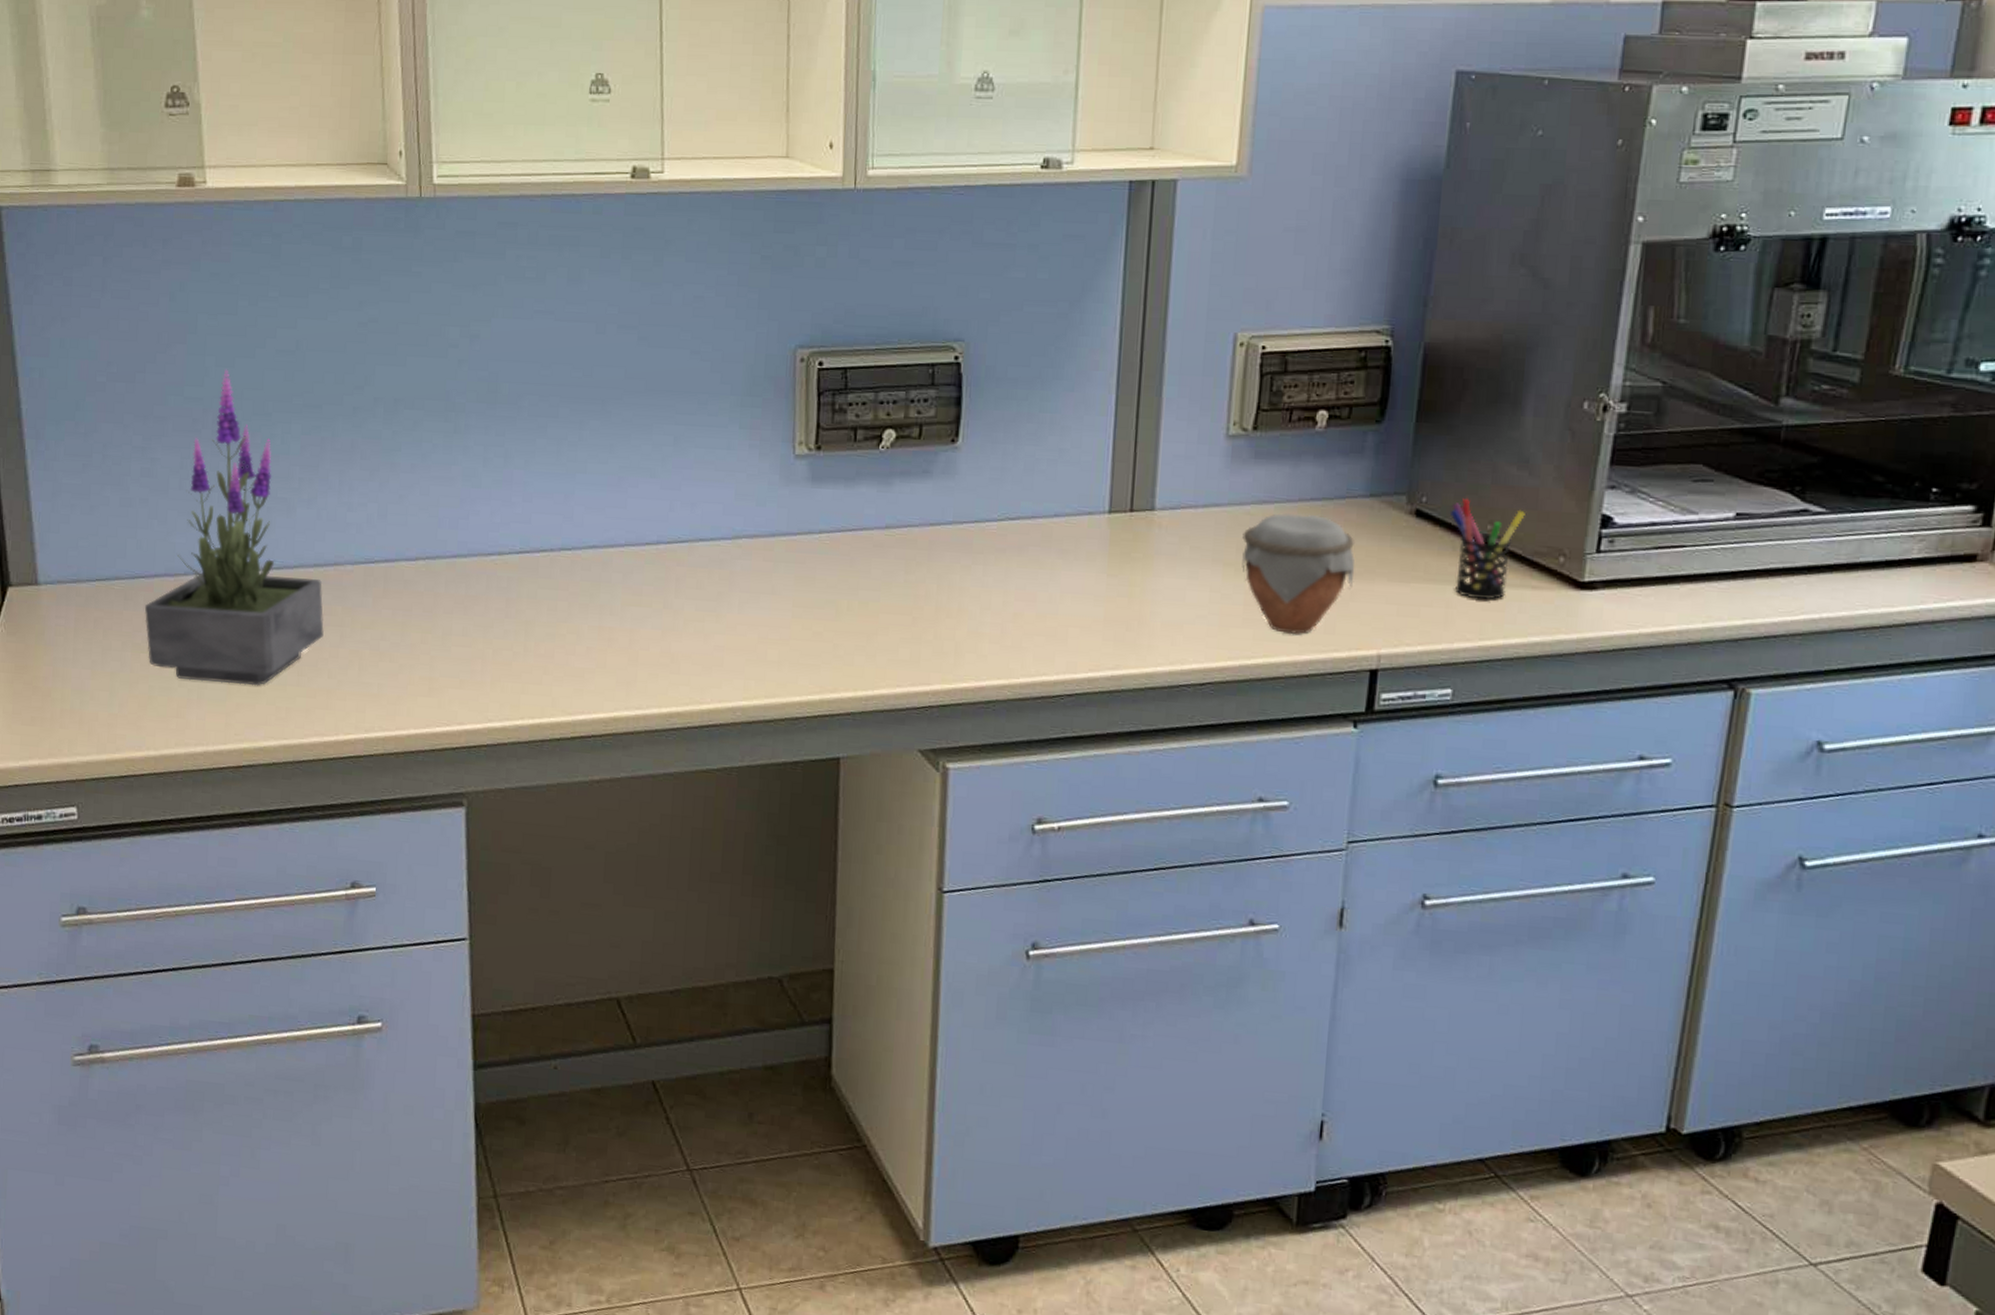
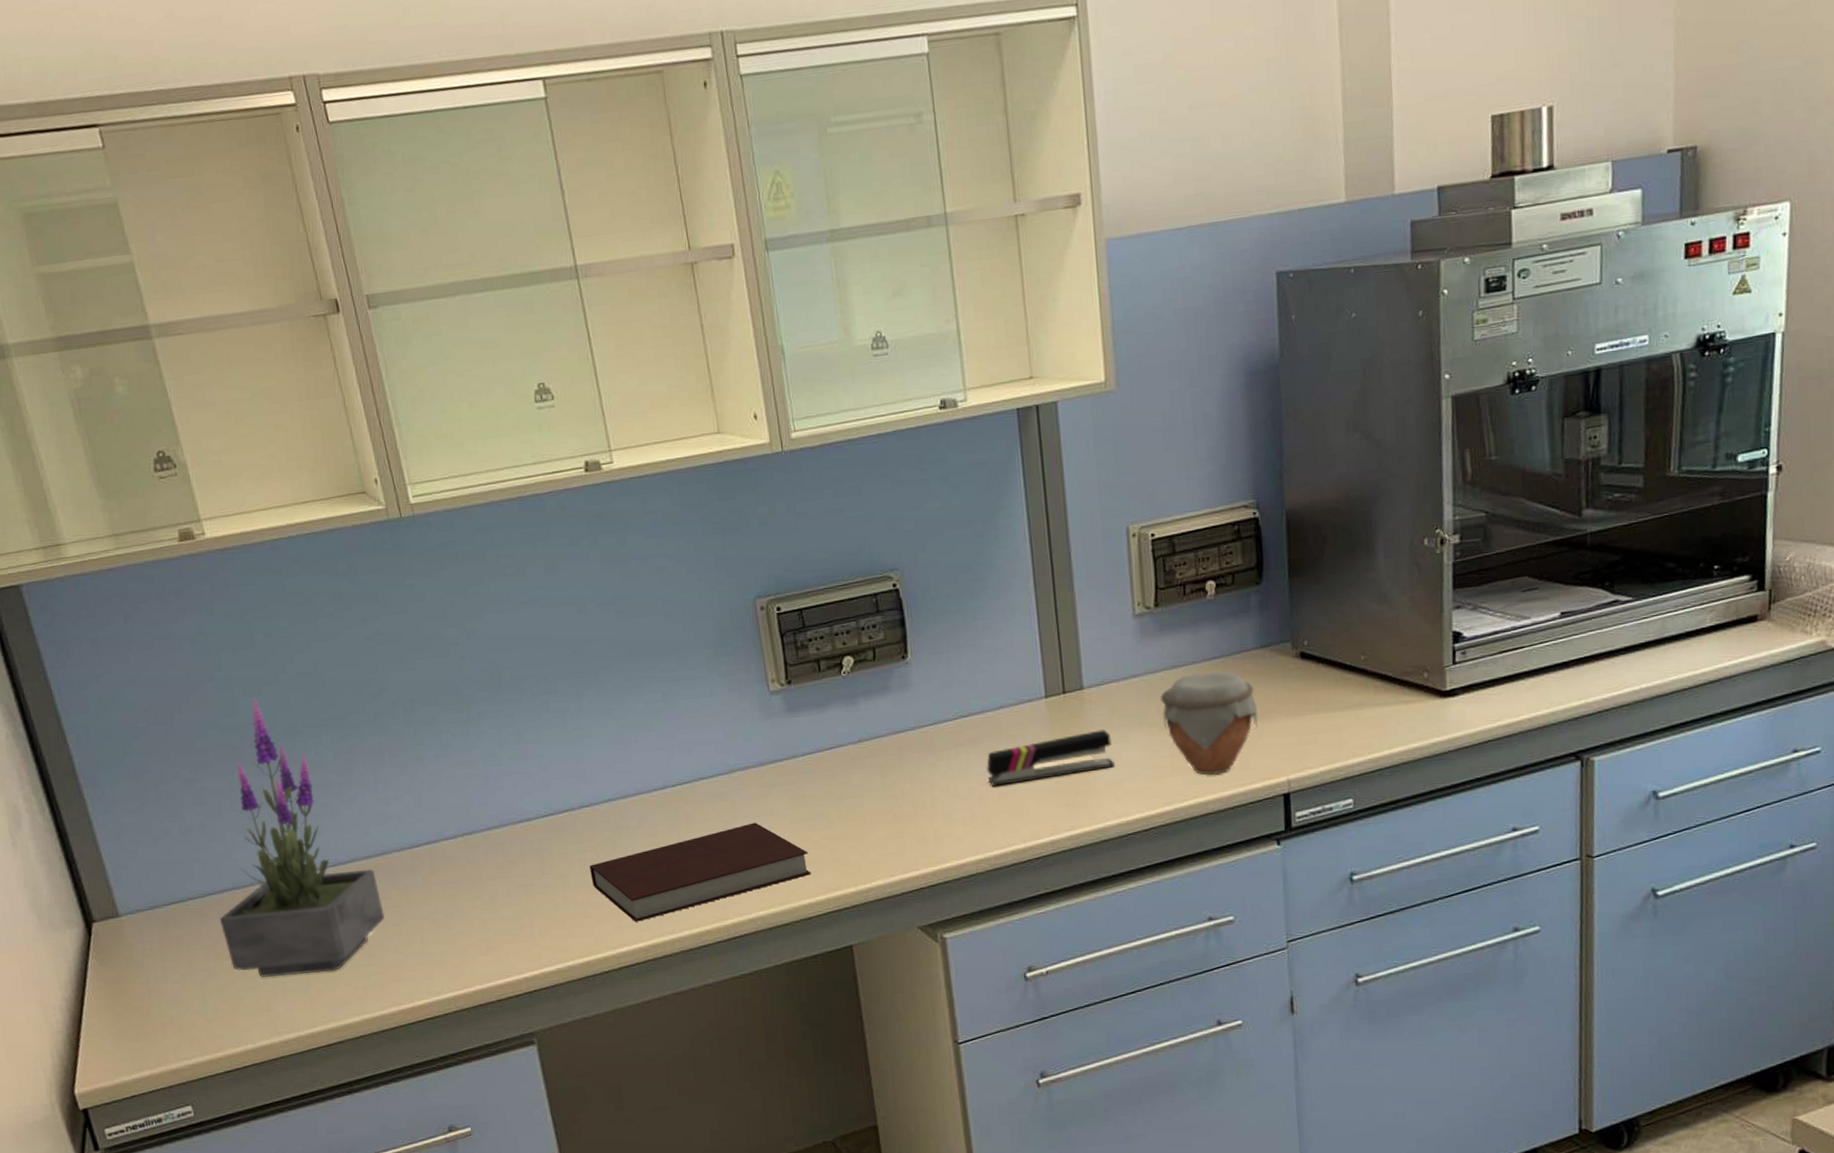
notebook: none [558,599,807,689] -> present [589,822,811,922]
stapler: none [1027,560,1178,607] -> present [986,729,1115,787]
pen holder: present [1449,499,1525,601] -> none [1328,637,1390,720]

